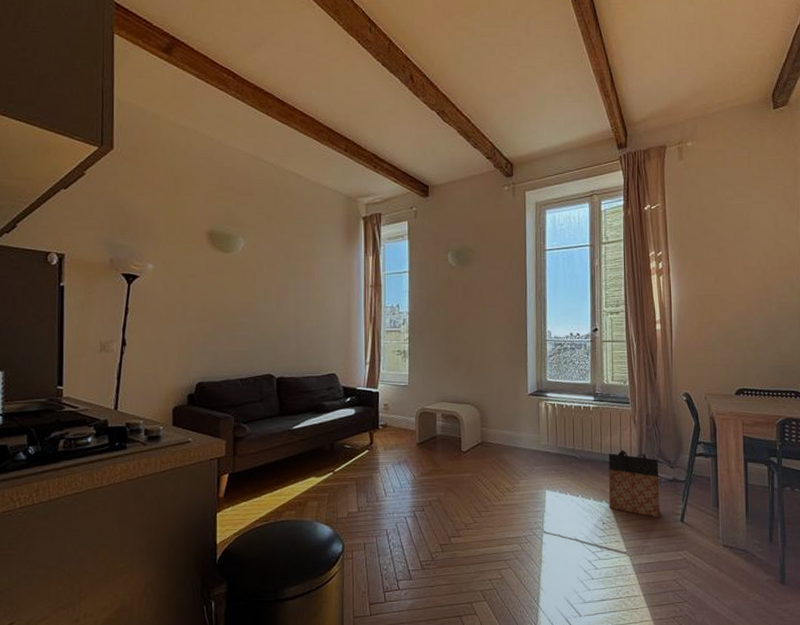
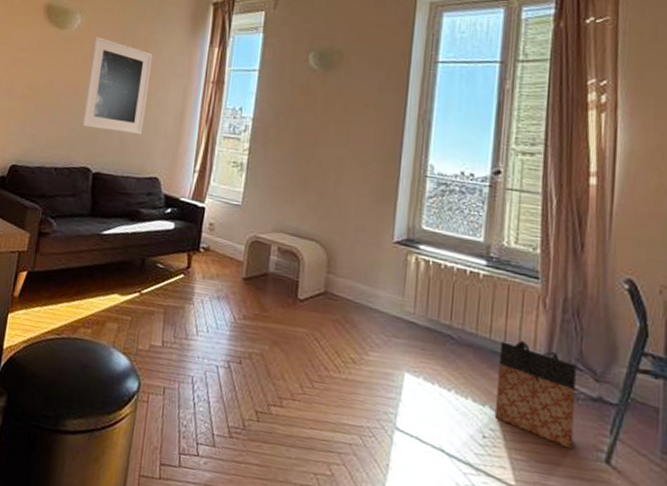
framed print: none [259,256,316,340] -> present [82,35,153,135]

